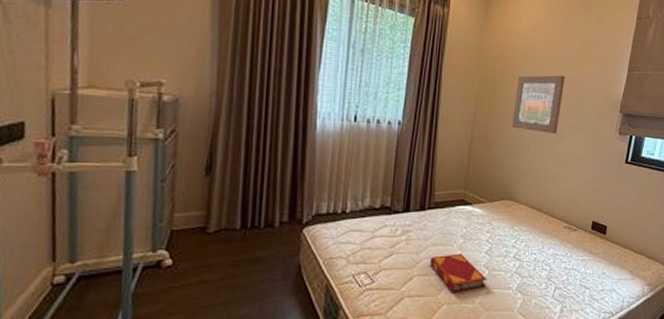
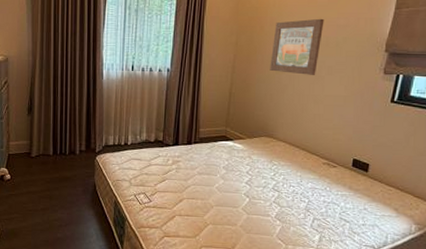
hardback book: present [429,254,487,293] -> none [196,182,248,216]

